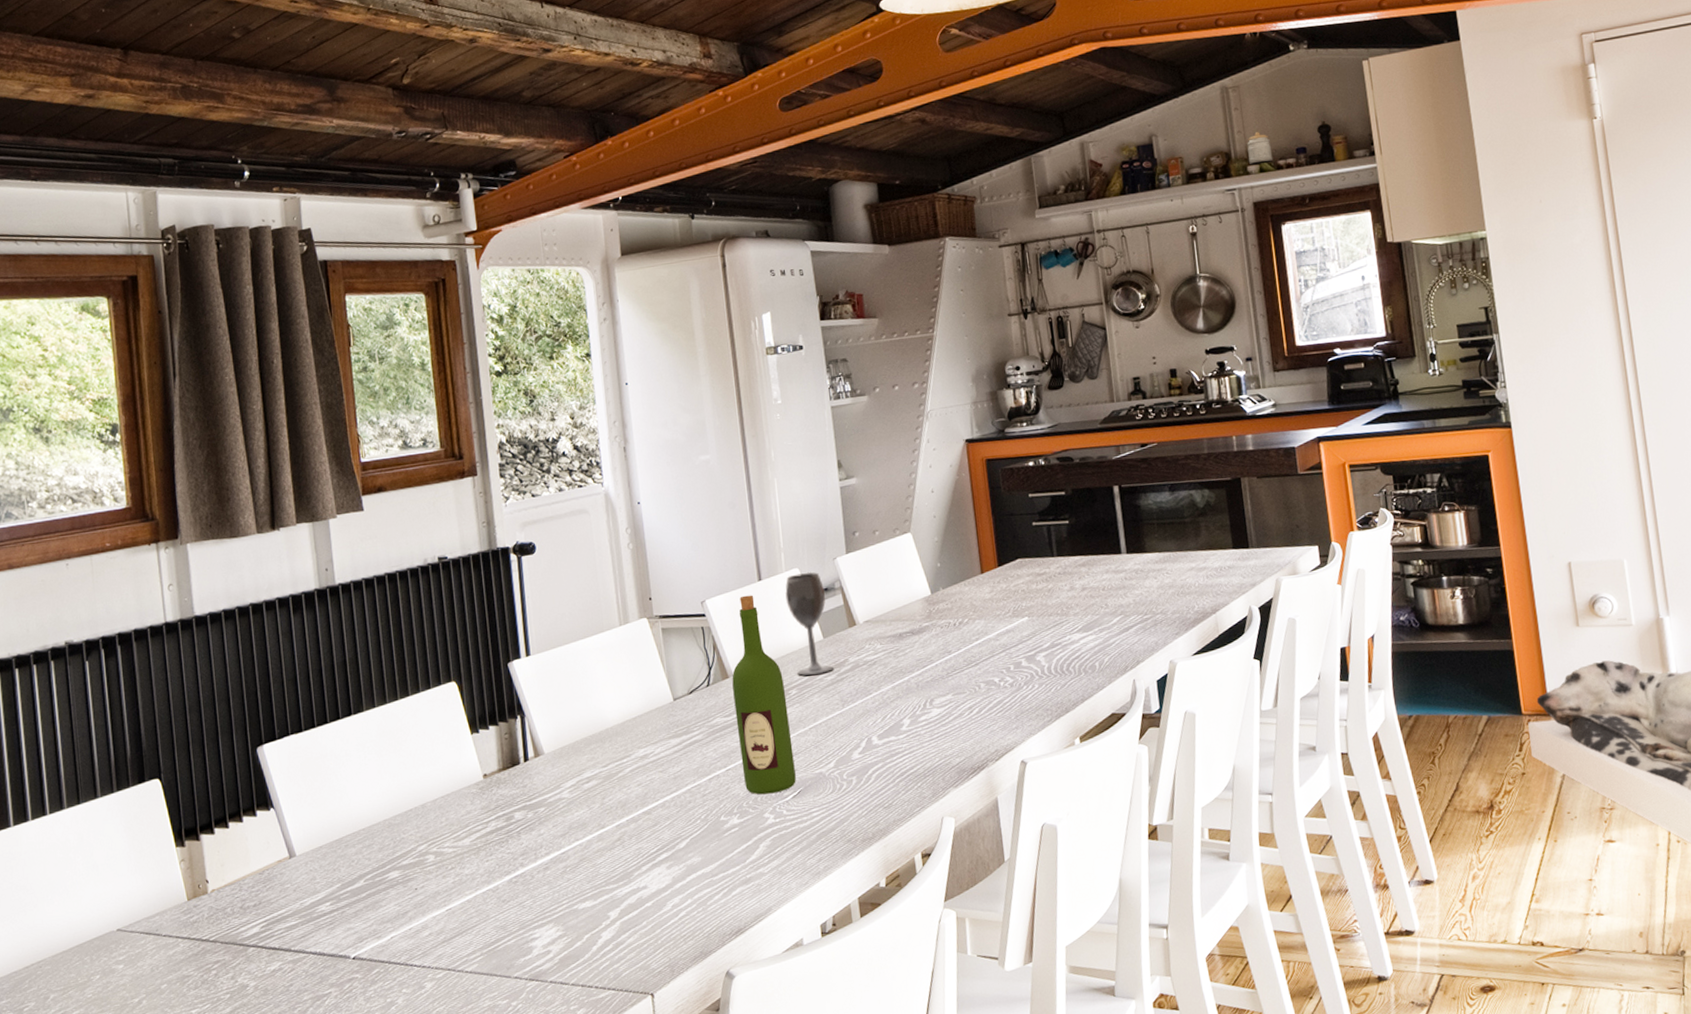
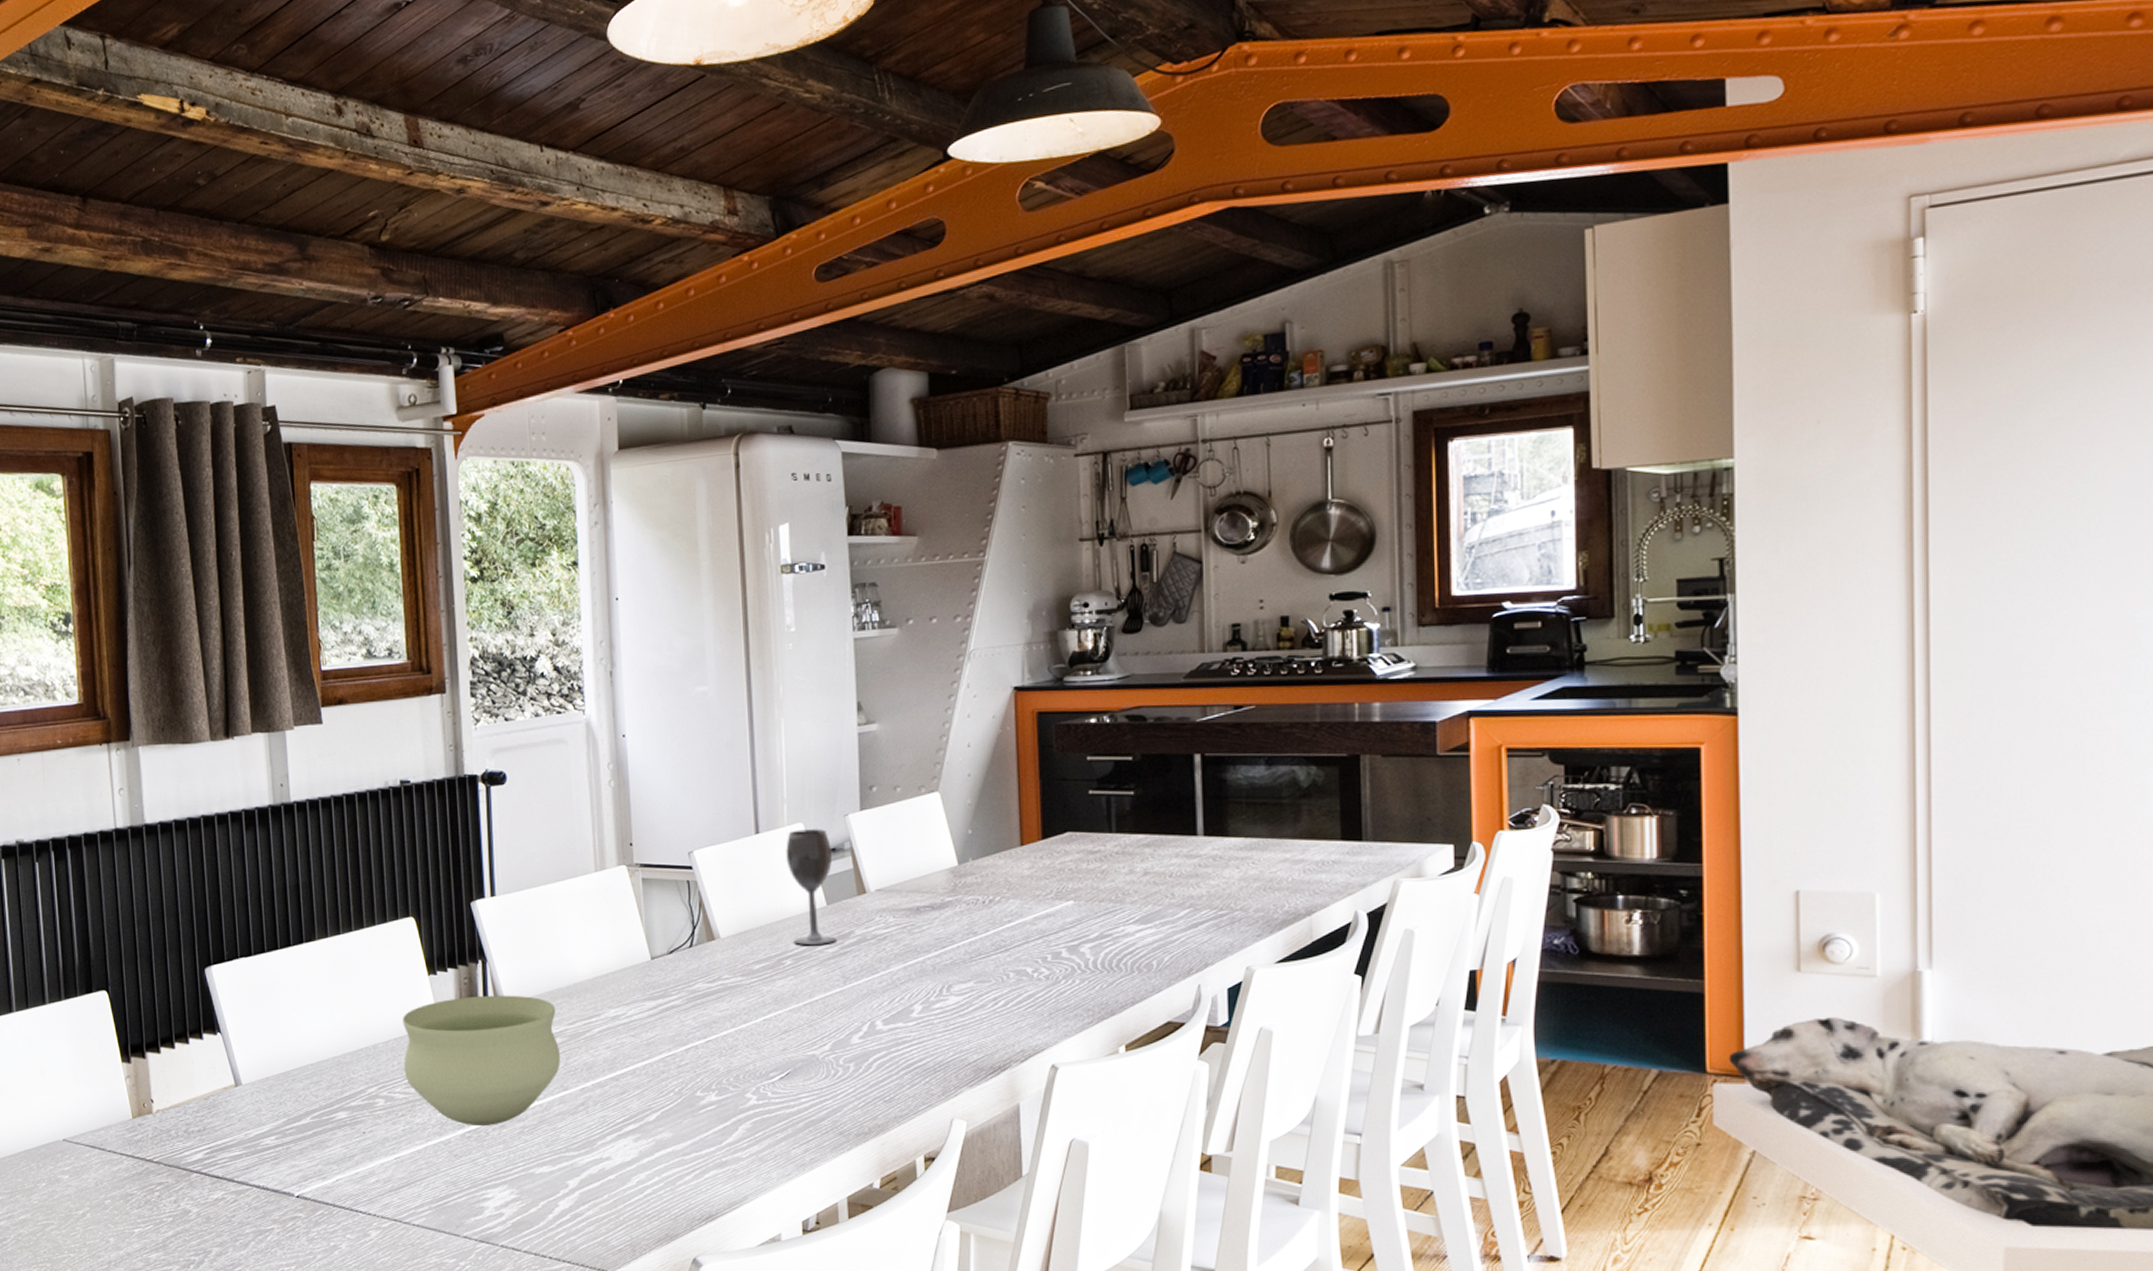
bowl: none [449,744,597,871] -> present [403,995,560,1125]
wine bottle: present [732,595,796,795] -> none [718,849,785,1072]
jar: present [1246,132,1273,165] -> none [1411,320,1446,363]

